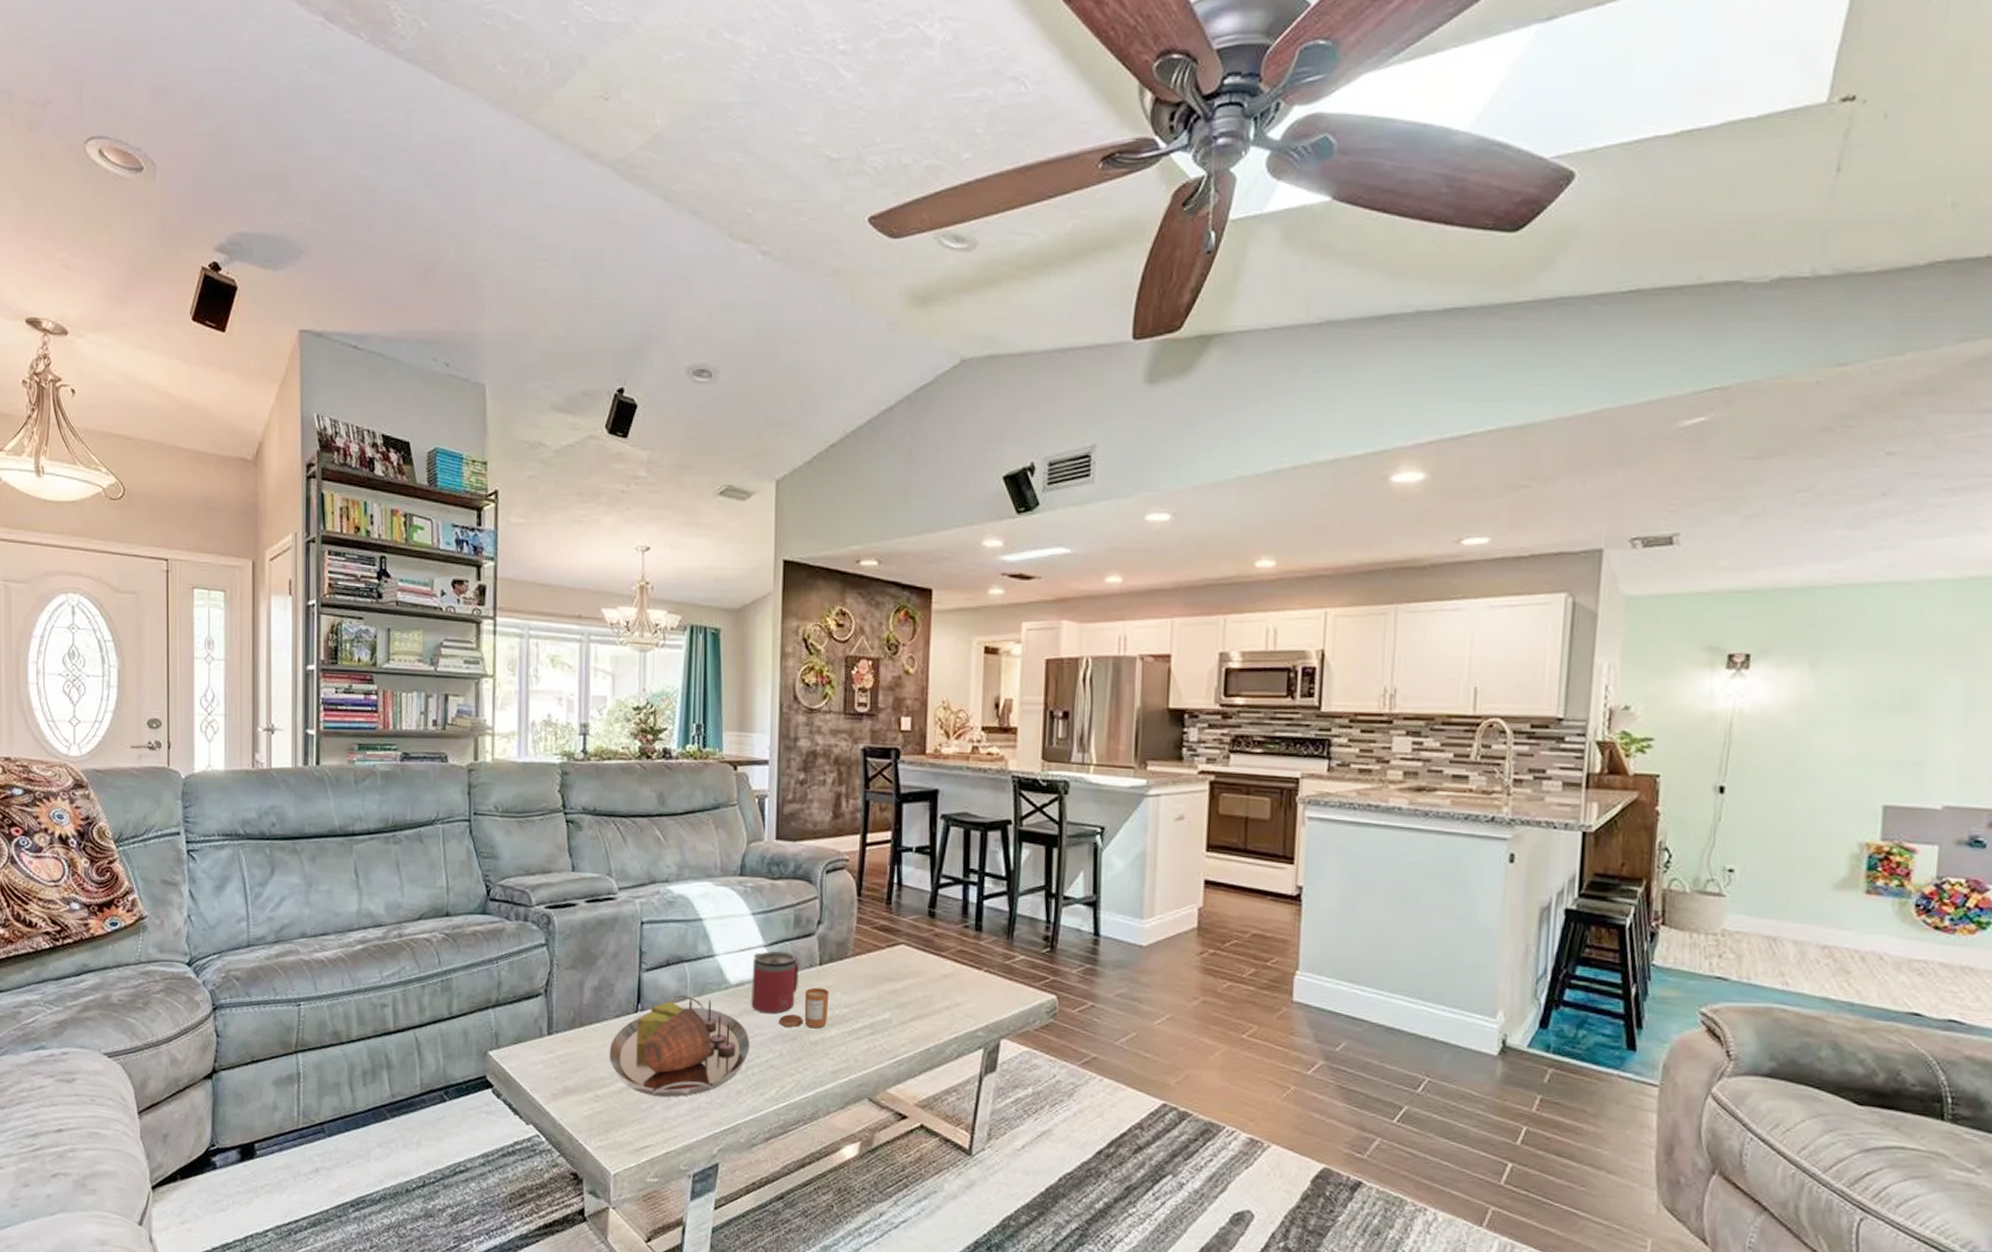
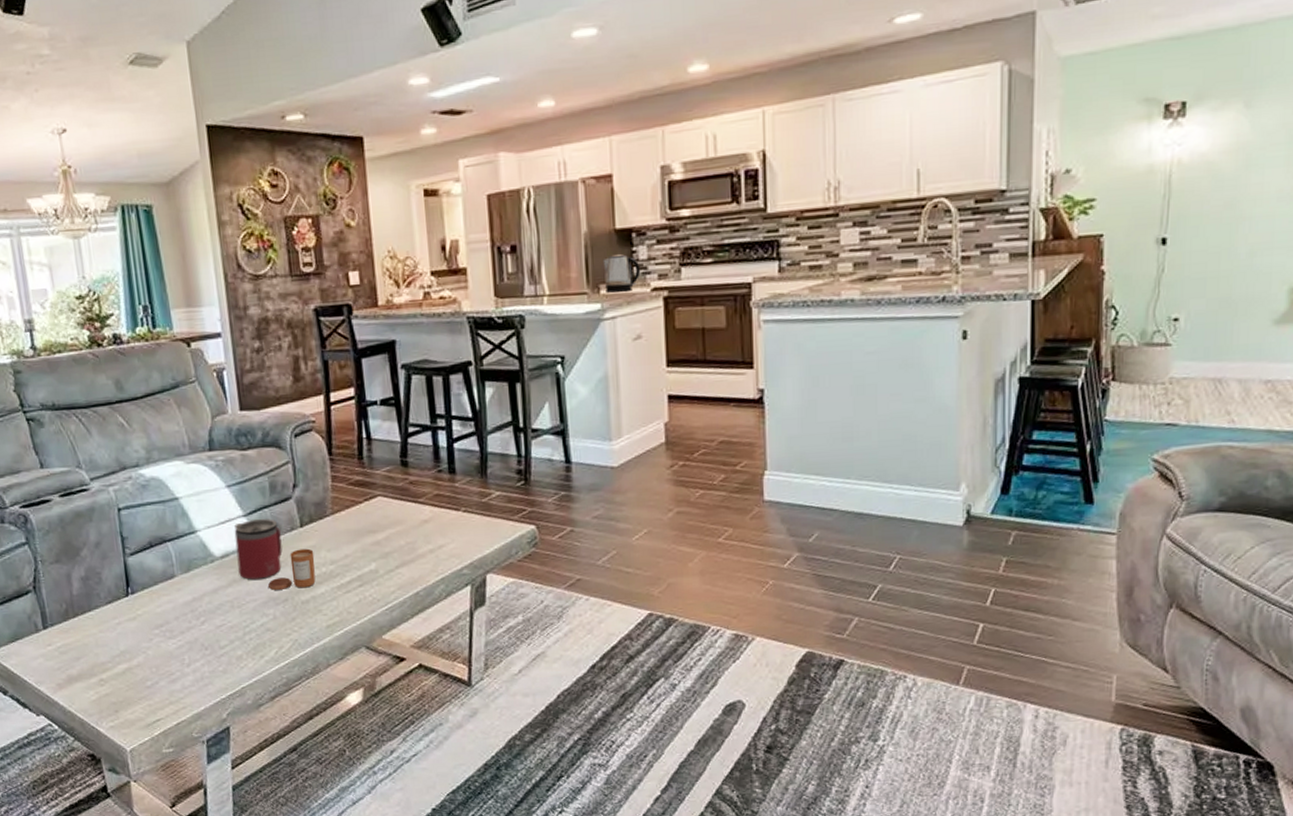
serving tray: present [609,995,750,1097] -> none [106,574,244,672]
kettle: none [1152,732,1190,772] -> present [602,253,641,294]

